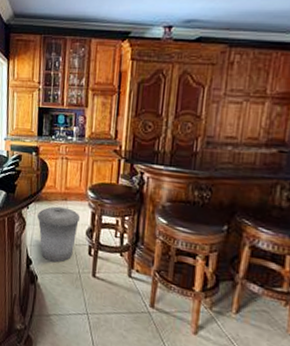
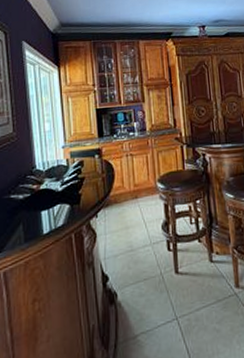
trash can: present [36,206,81,263] -> none [107,206,154,271]

